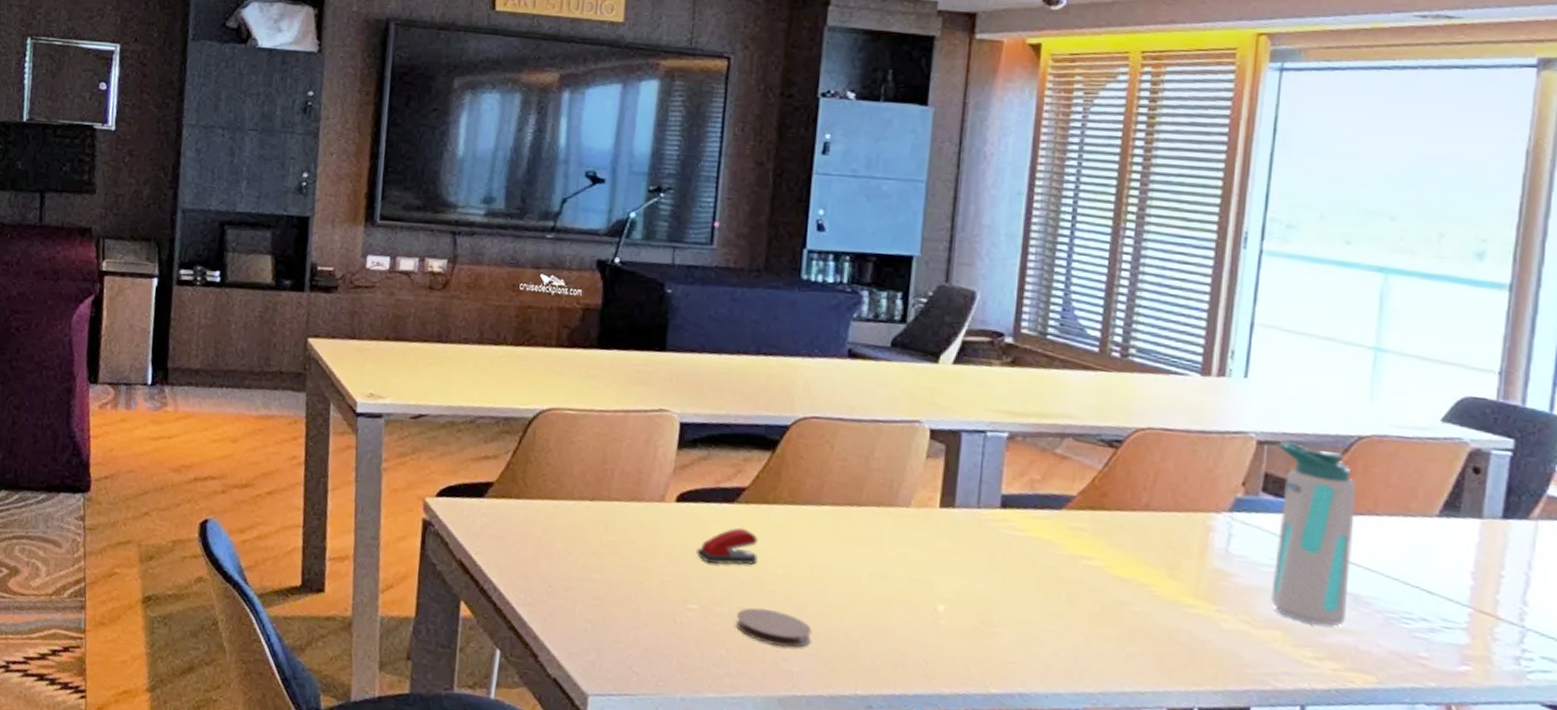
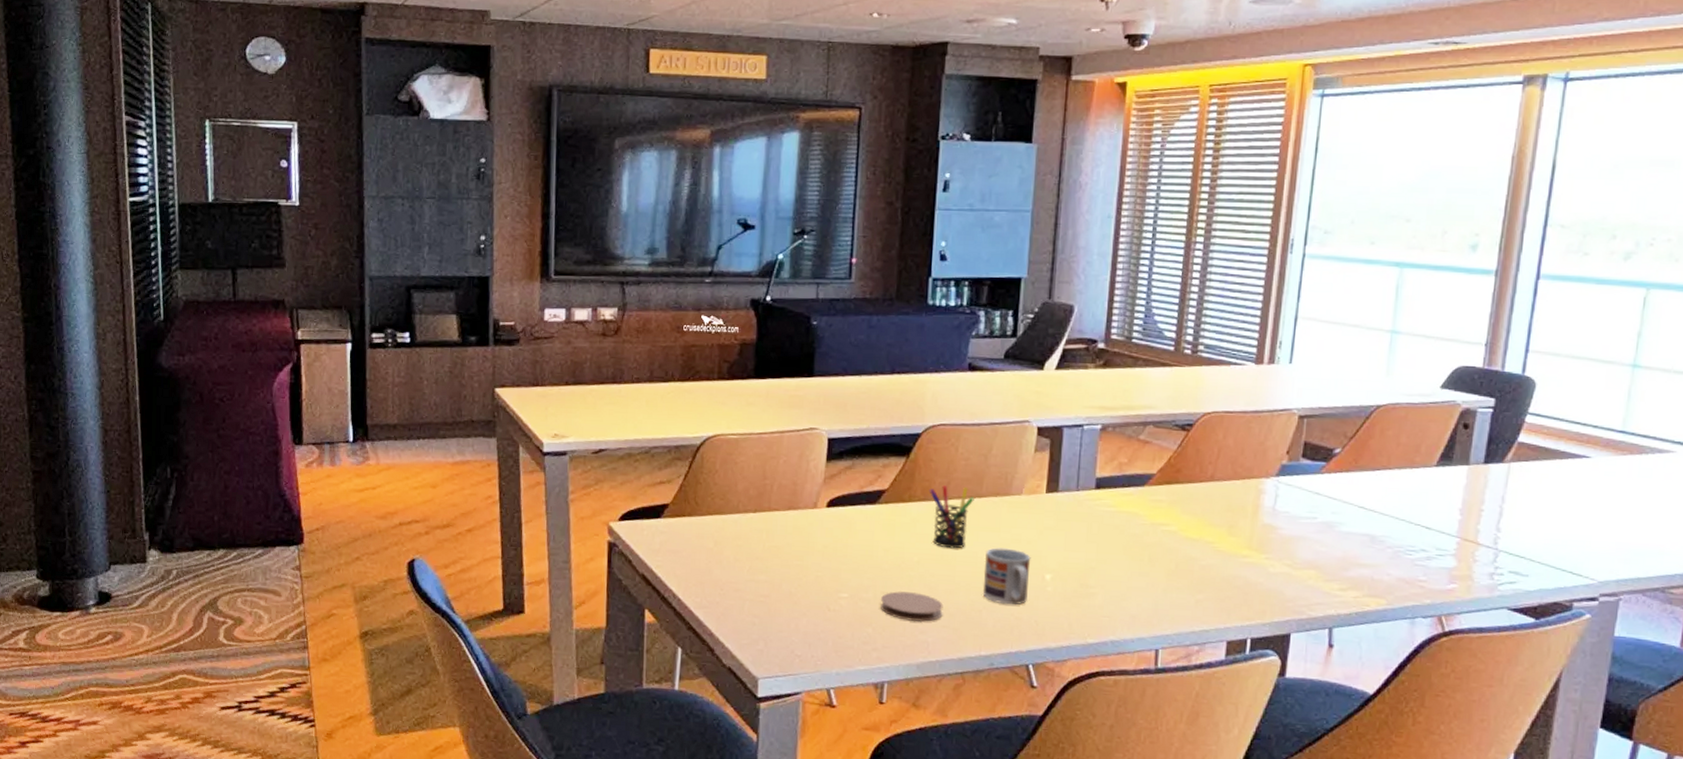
stapler: present [696,527,759,566] -> none [845,524,898,558]
pen holder: none [797,488,852,564] -> present [929,485,974,549]
cup: none [860,567,920,639] -> present [982,547,1031,605]
water bottle: present [1270,440,1357,626] -> none [1307,413,1375,562]

